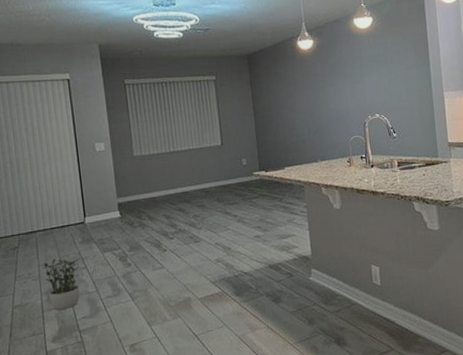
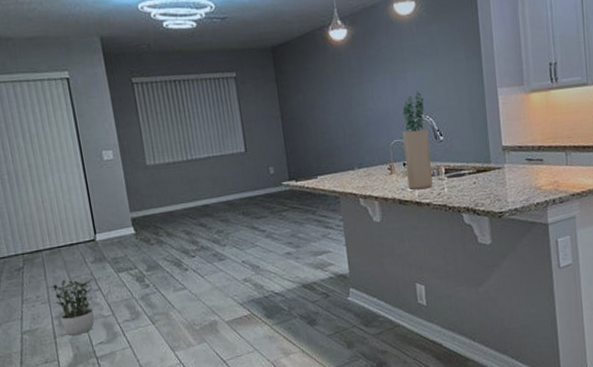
vase: none [360,94,387,181] -> present [402,91,433,190]

